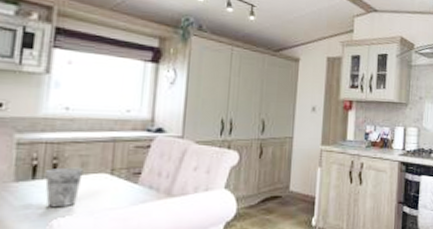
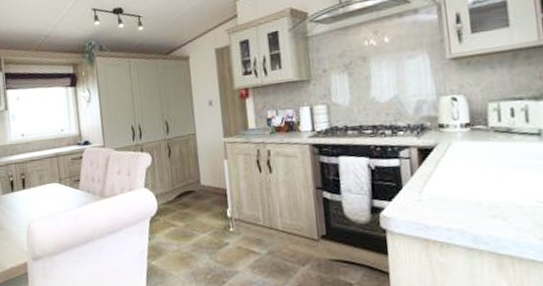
cup: present [45,167,83,208] -> none [19,180,42,213]

